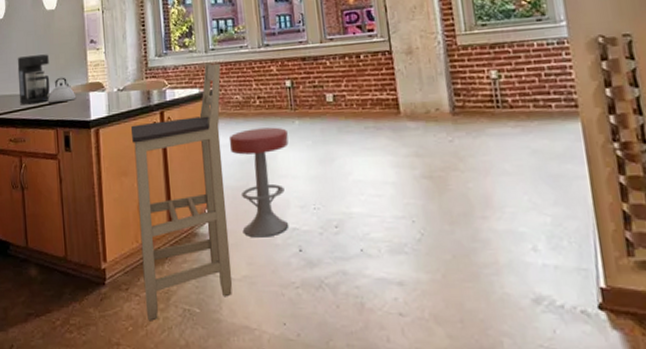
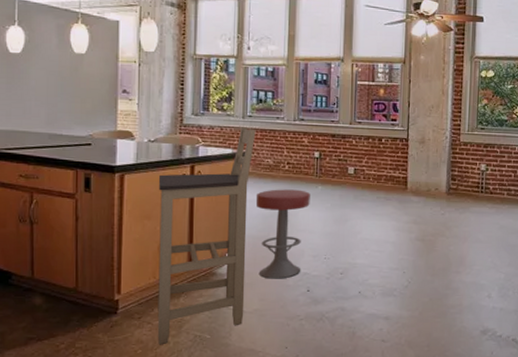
coffee maker: present [17,54,50,104] -> none [34,95,73,144]
kettle: present [47,77,77,104] -> none [68,121,102,146]

